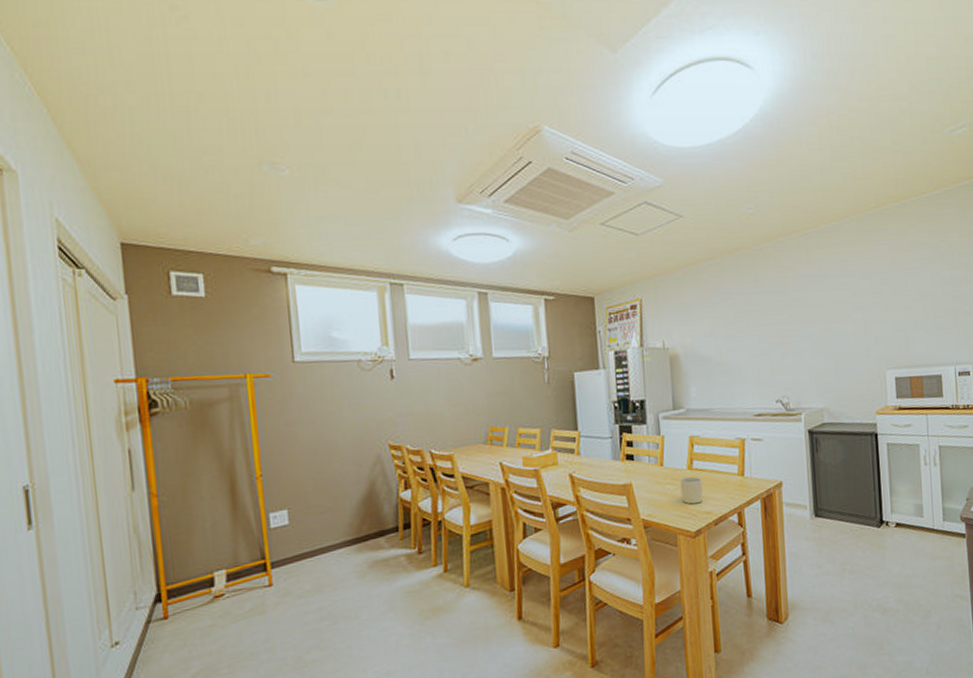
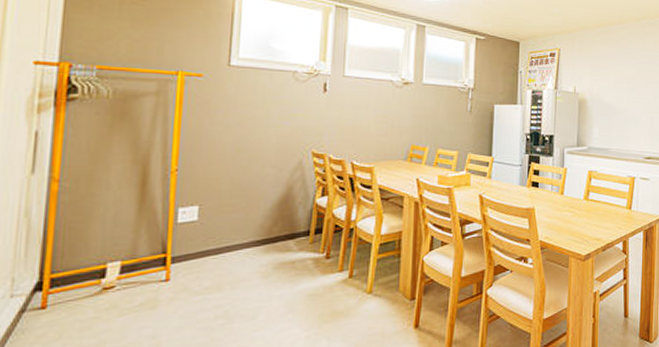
mug: present [680,476,703,505] -> none [576,206,596,231]

